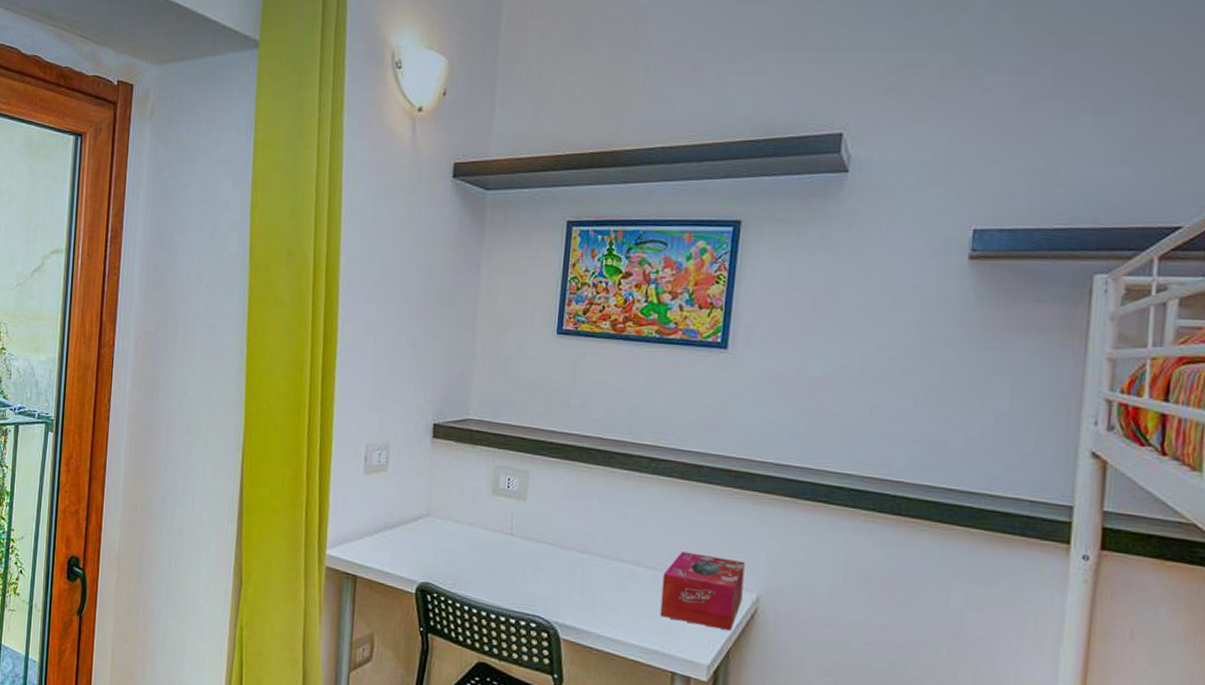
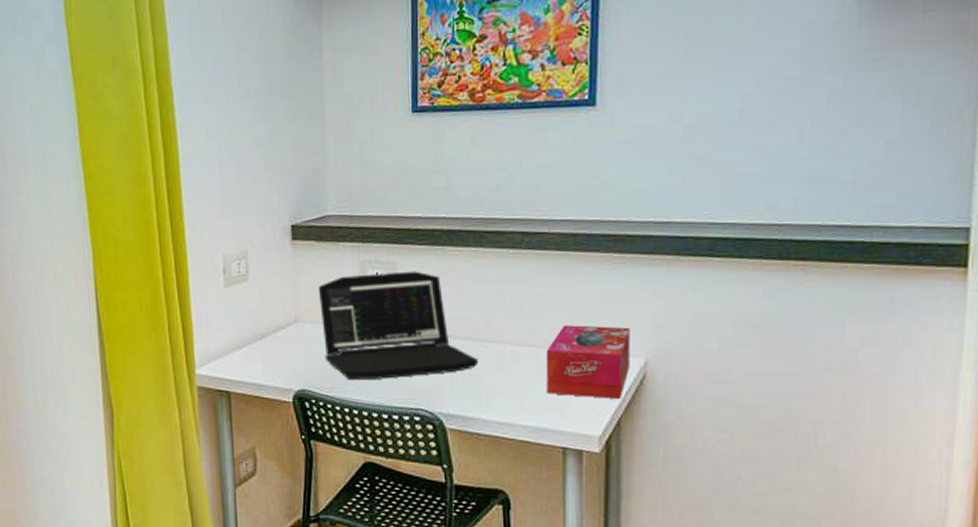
laptop: none [451,477,598,584] -> present [318,271,479,379]

